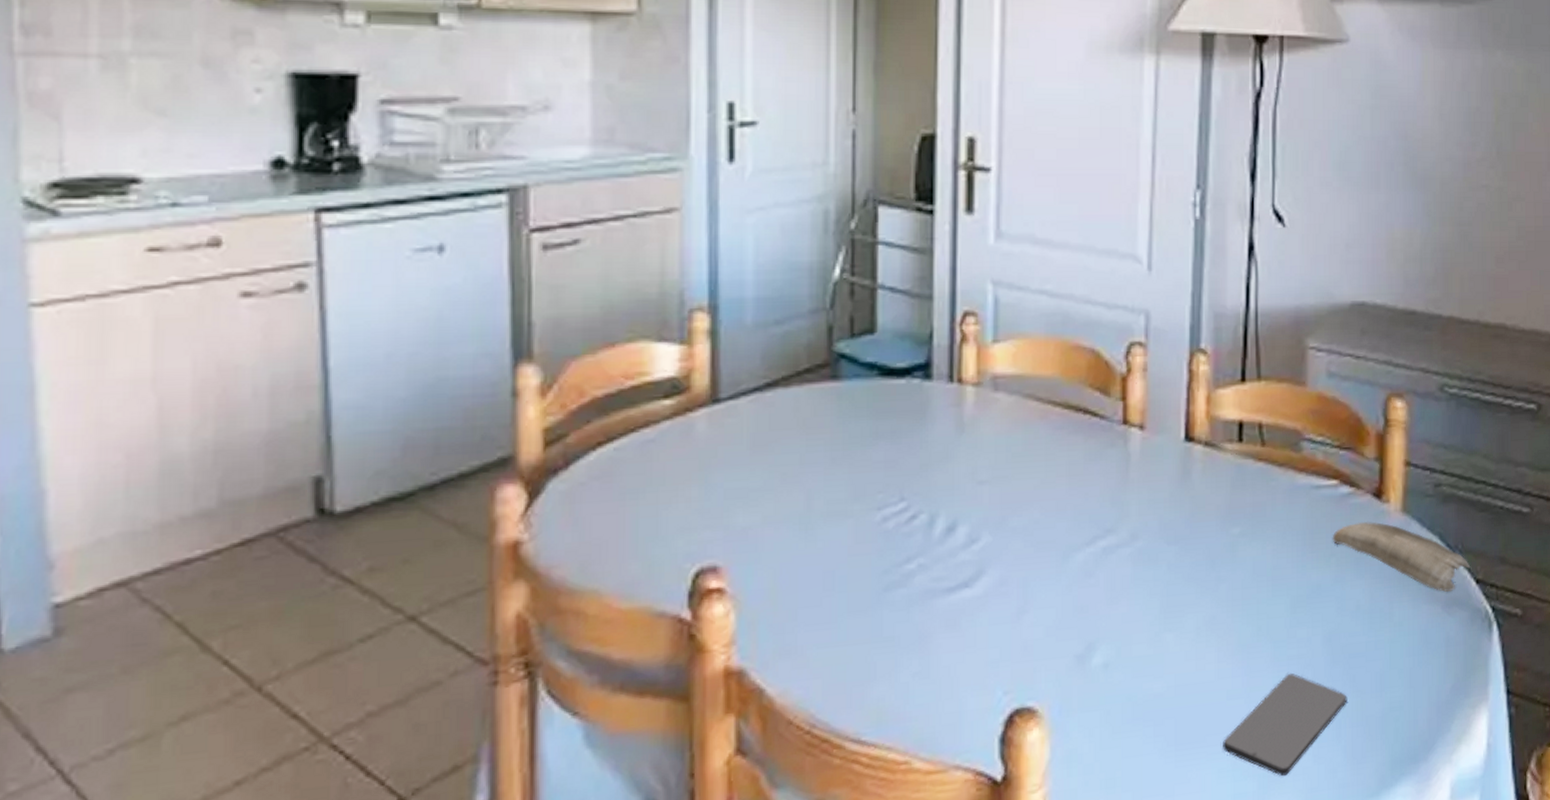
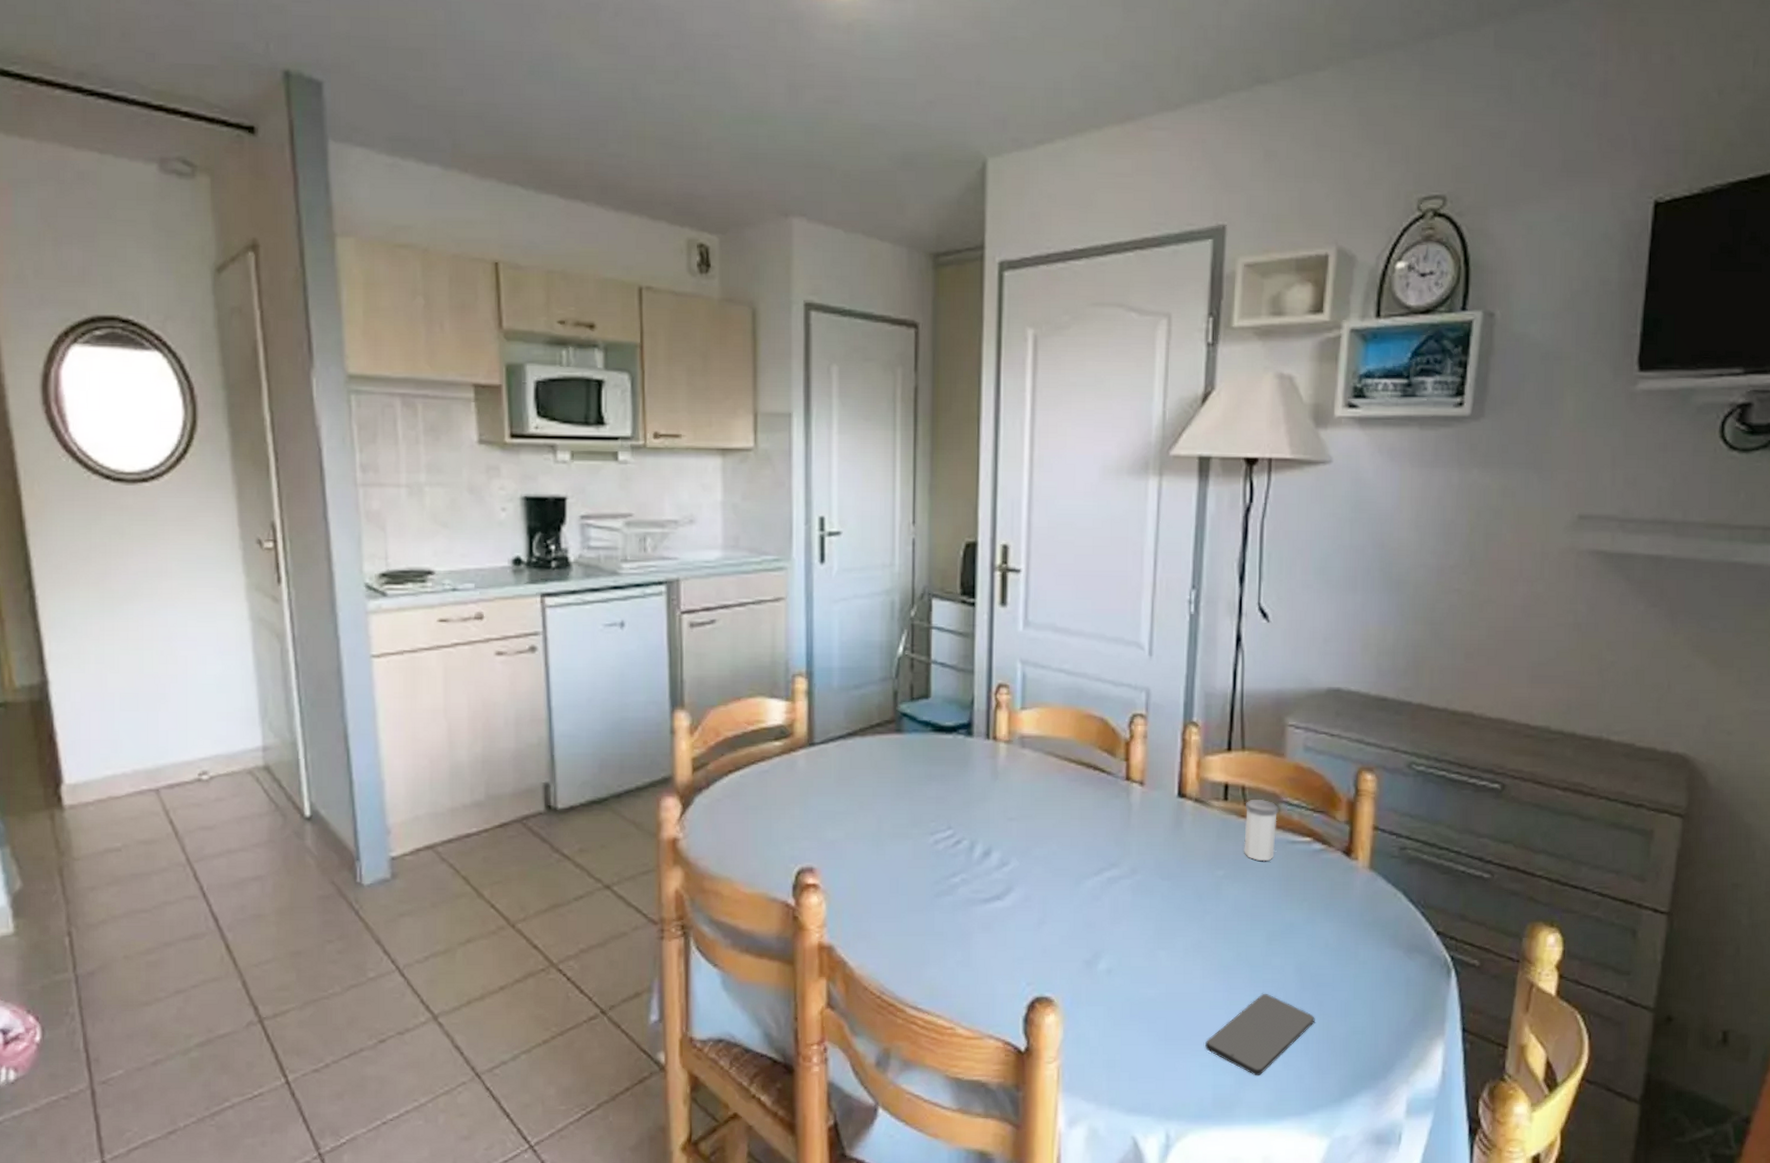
salt shaker: none [1262,437,1301,513] -> present [1244,799,1279,862]
animal claw: present [1332,521,1471,593] -> none [1305,874,1432,941]

